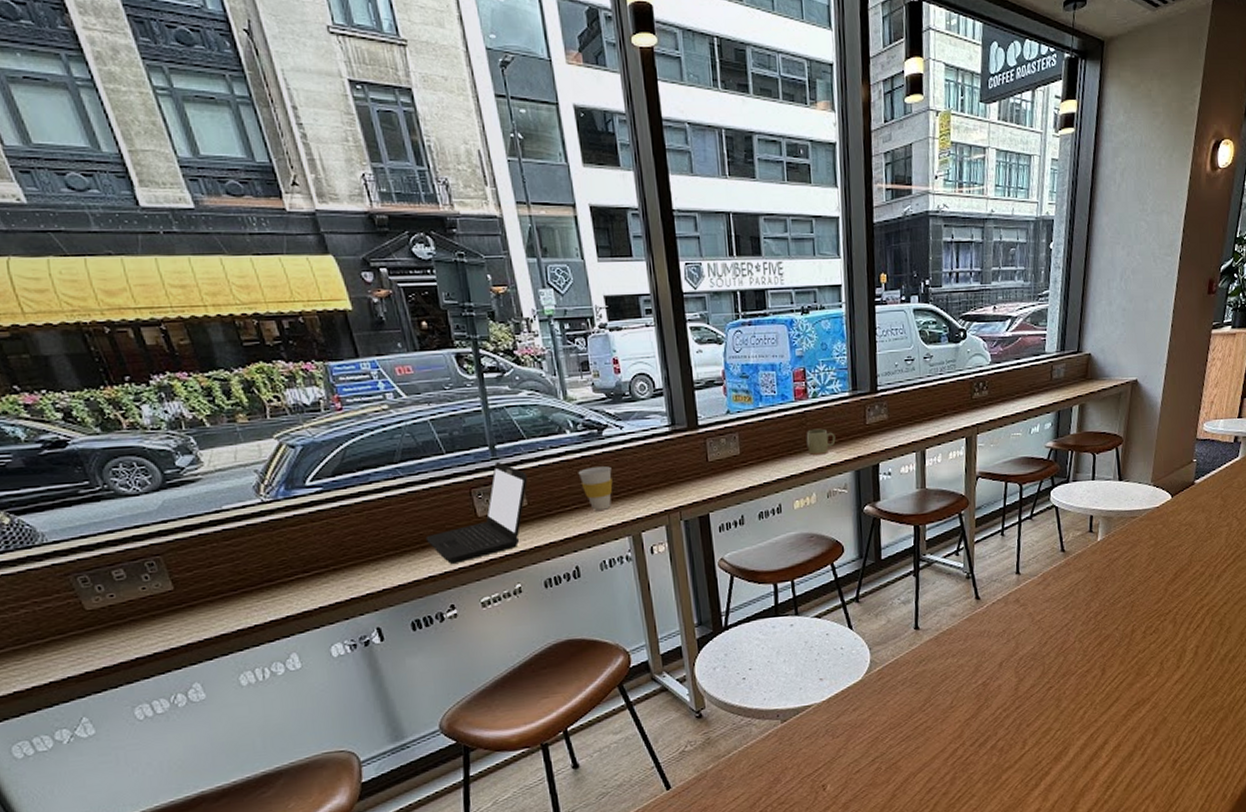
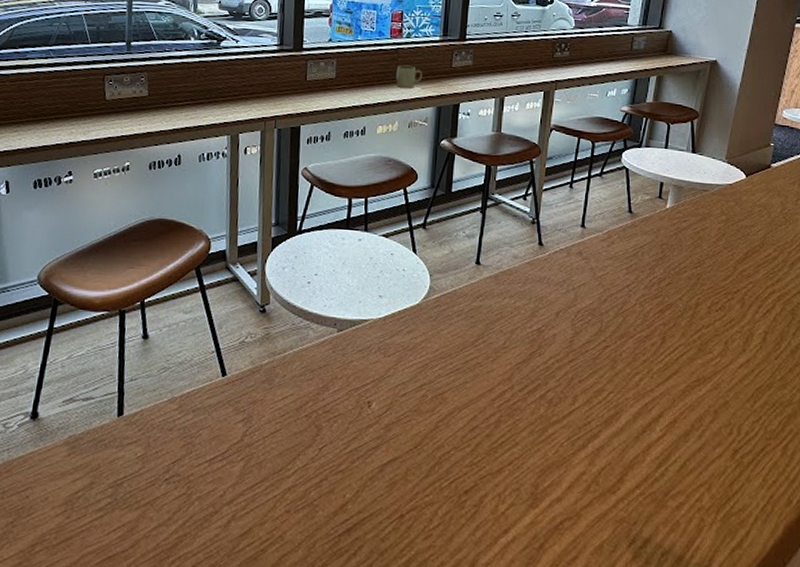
laptop: present [425,461,528,564] -> none [60,55,152,136]
cup: present [578,466,613,511] -> none [194,71,223,109]

